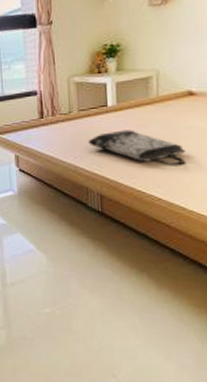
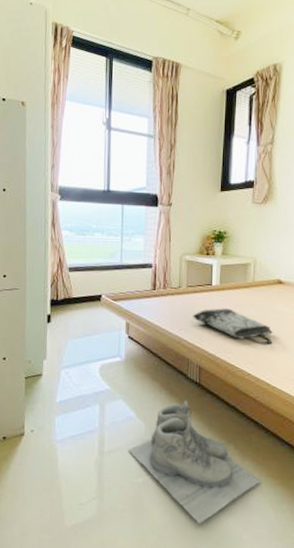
boots: none [31,230,183,353] -> present [128,399,262,525]

